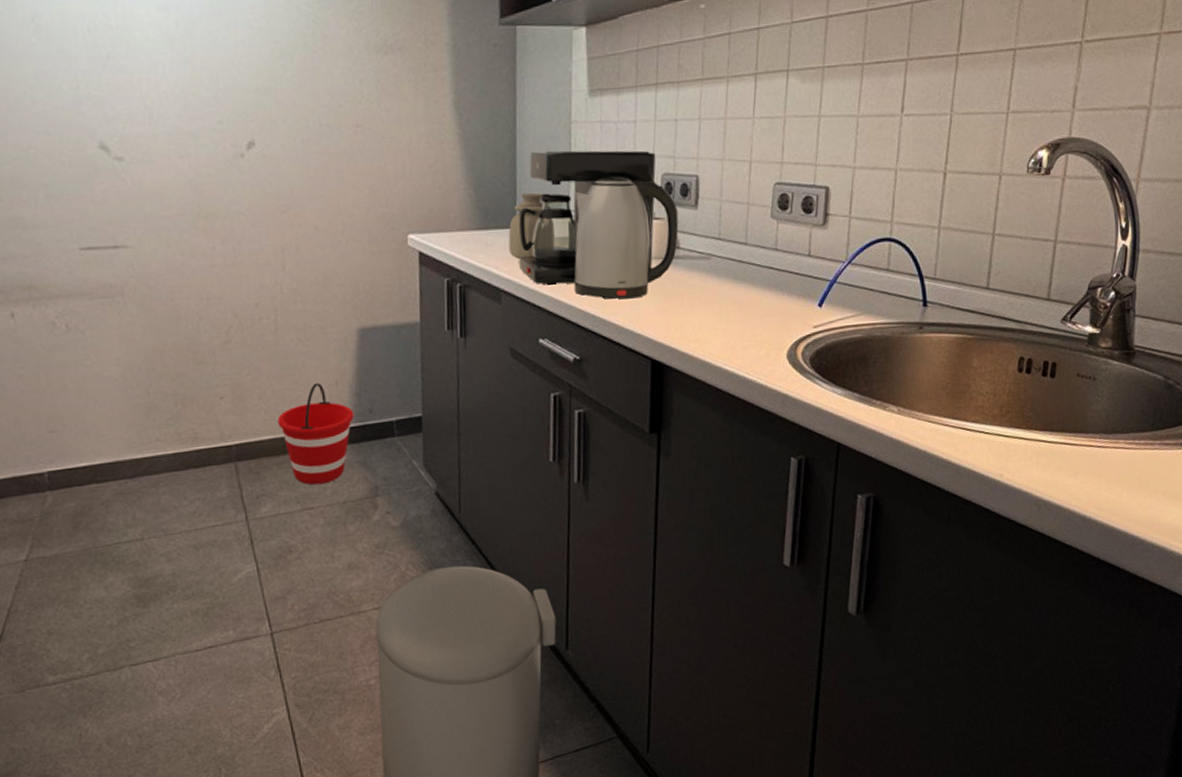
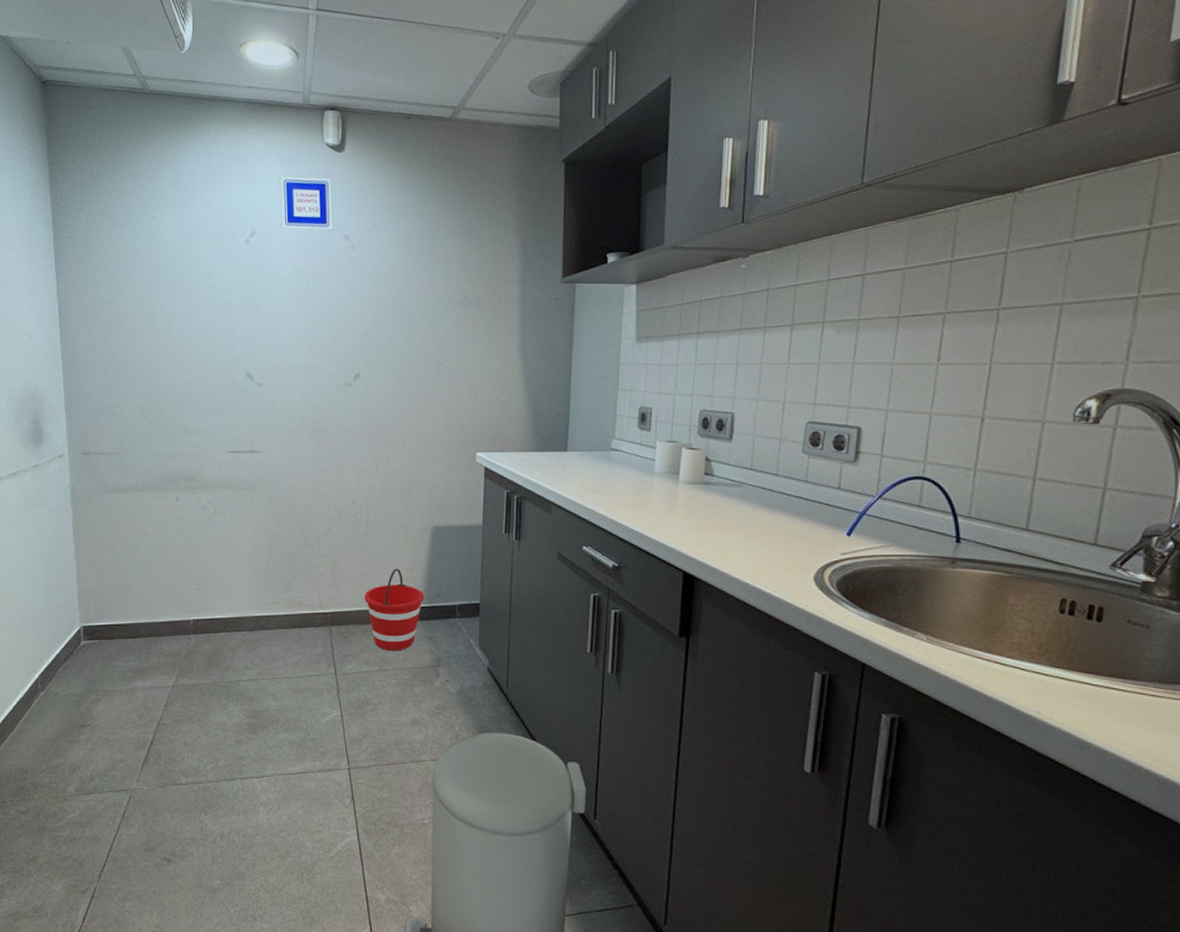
jar: present [508,192,544,260] -> none [560,422,592,479]
coffee maker: present [519,150,656,285] -> none [568,388,695,501]
kettle: present [573,176,679,299] -> none [616,411,714,517]

